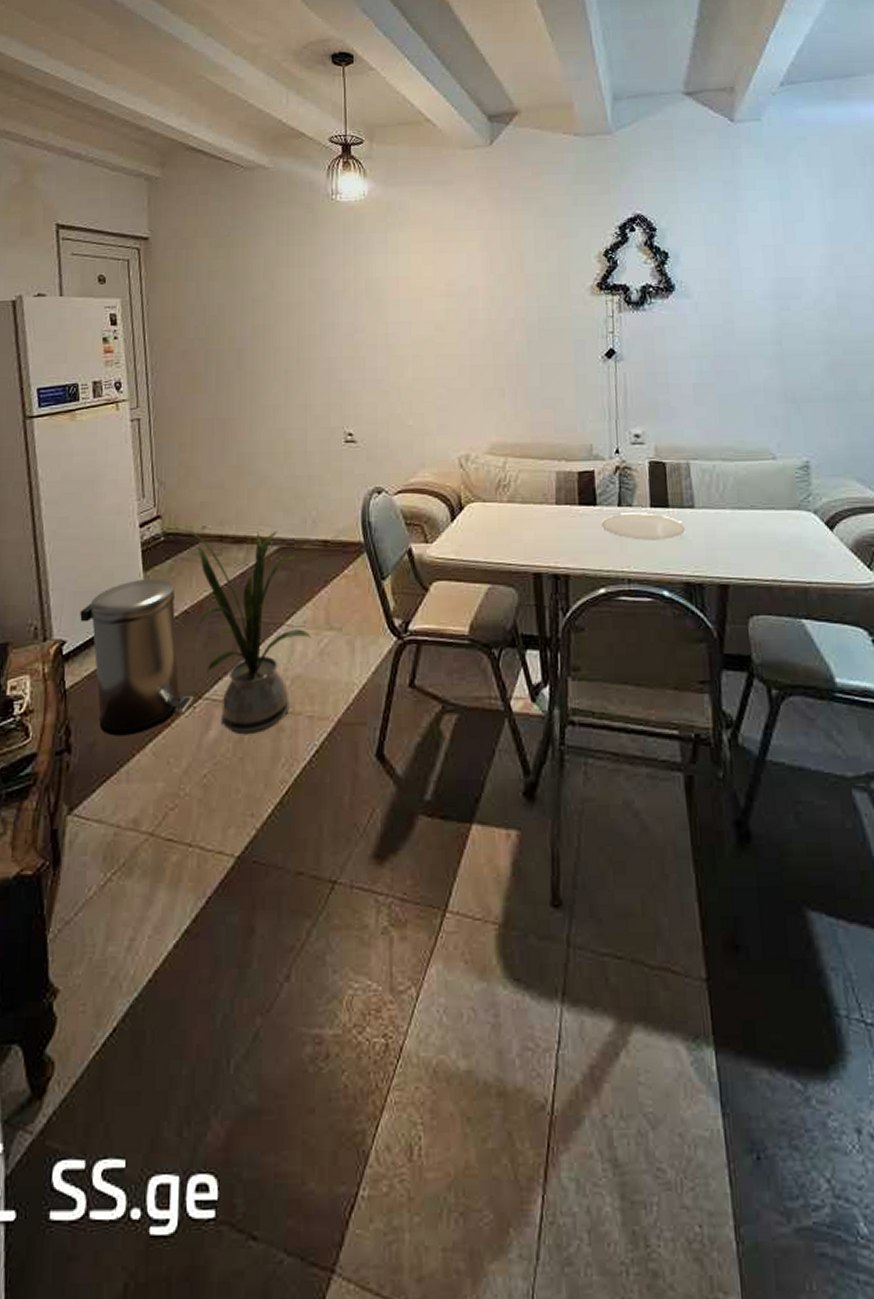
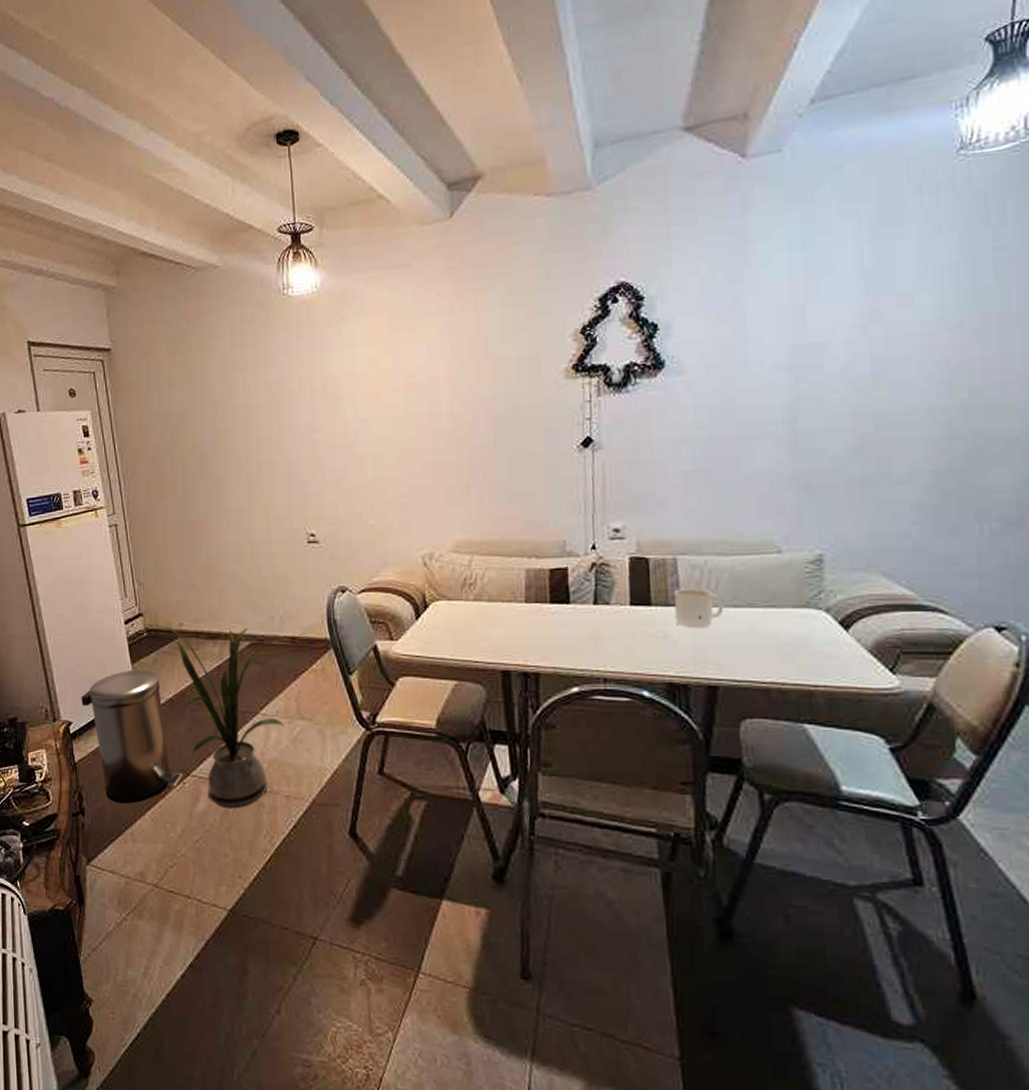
plate: present [600,513,686,541] -> none [574,611,670,640]
mug: none [687,491,731,530] -> present [673,588,724,629]

